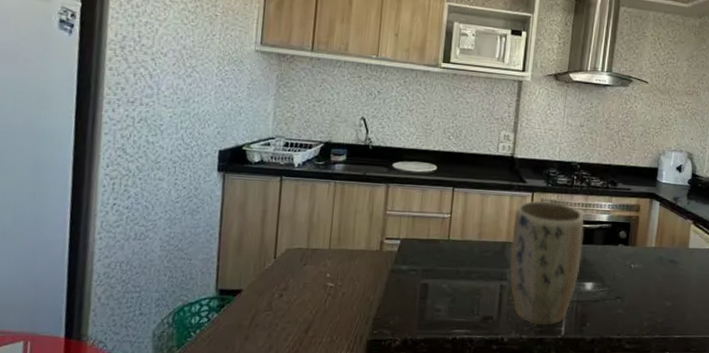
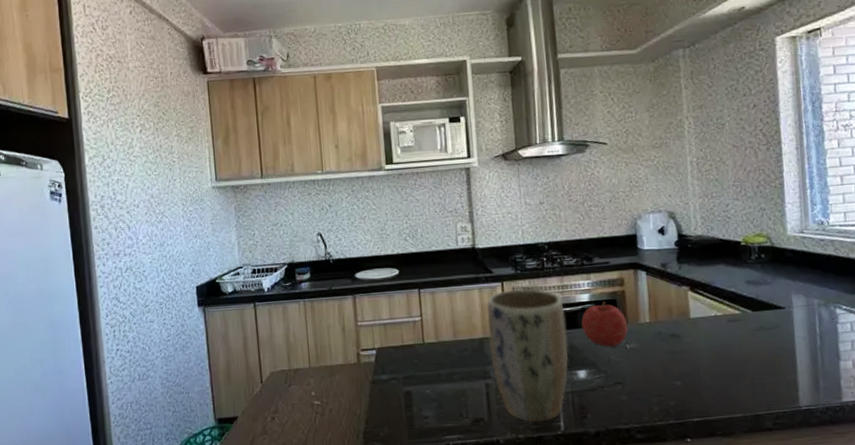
fruit: none [596,223,636,265] -> present [581,301,628,347]

